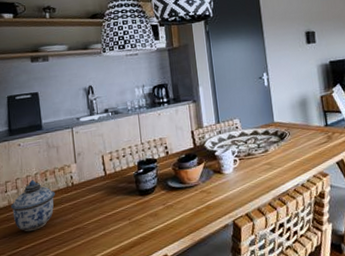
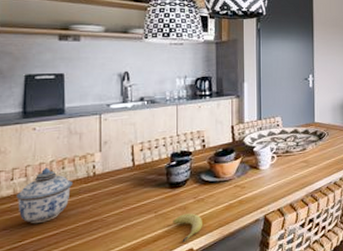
fruit: none [146,219,174,249] -> present [173,213,202,242]

